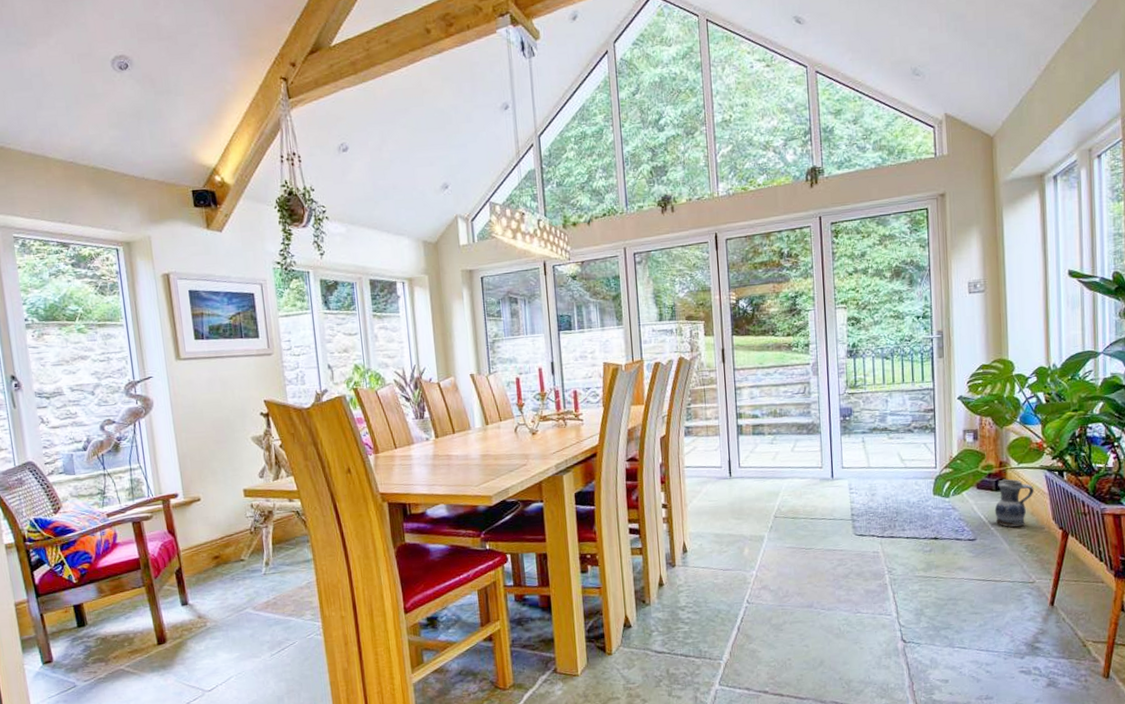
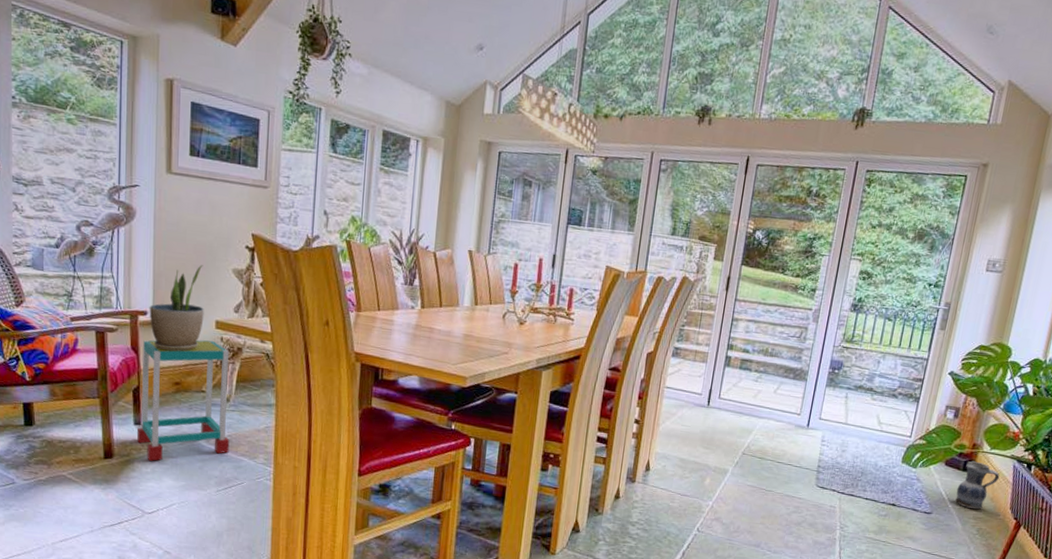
side table: none [178,509,277,638] -> present [137,340,230,461]
potted plant: none [179,439,232,528] -> present [149,265,204,352]

